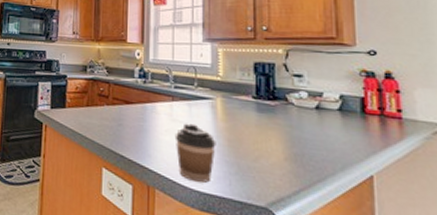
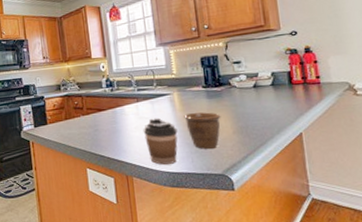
mug: none [226,125,272,174] -> present [184,112,221,149]

